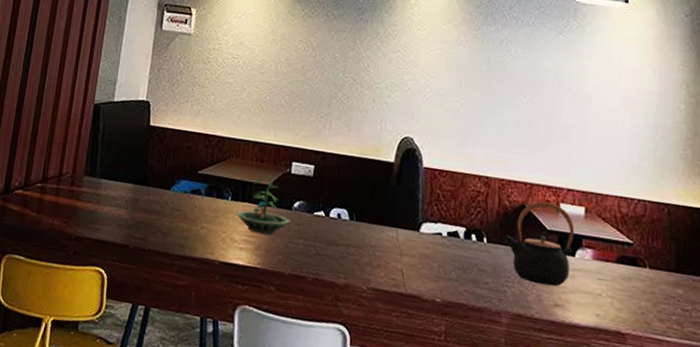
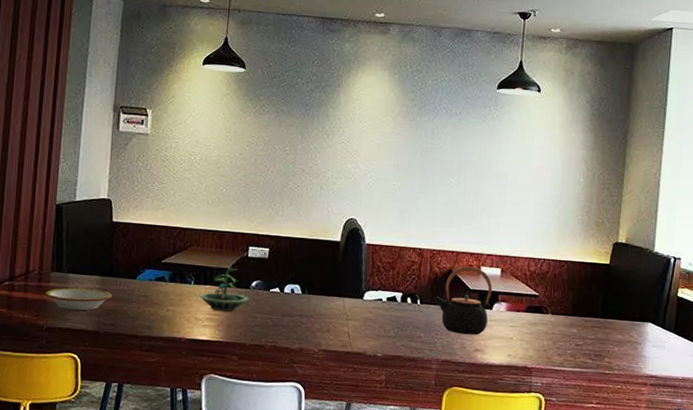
bowl: none [76,194,144,222] -> present [45,287,112,312]

